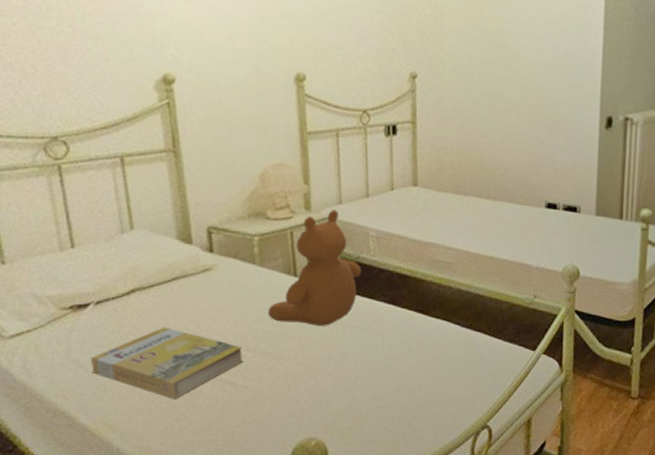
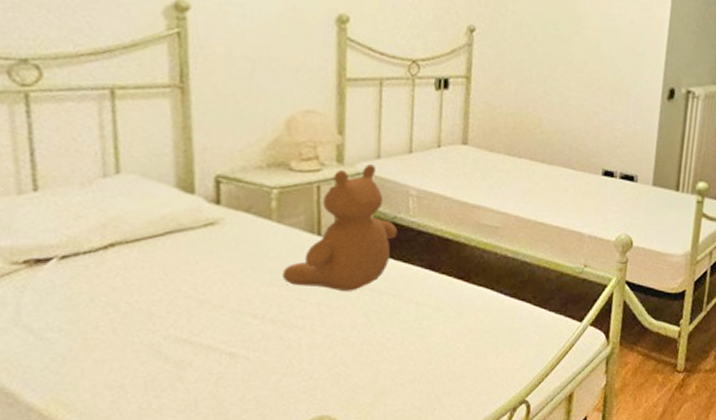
book: present [91,327,243,400] -> none [47,288,247,373]

